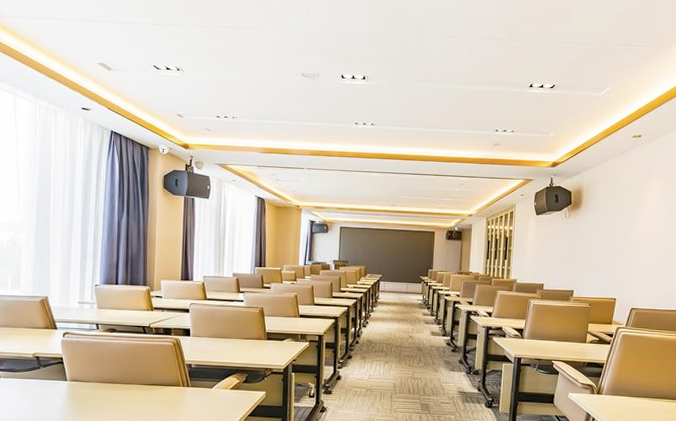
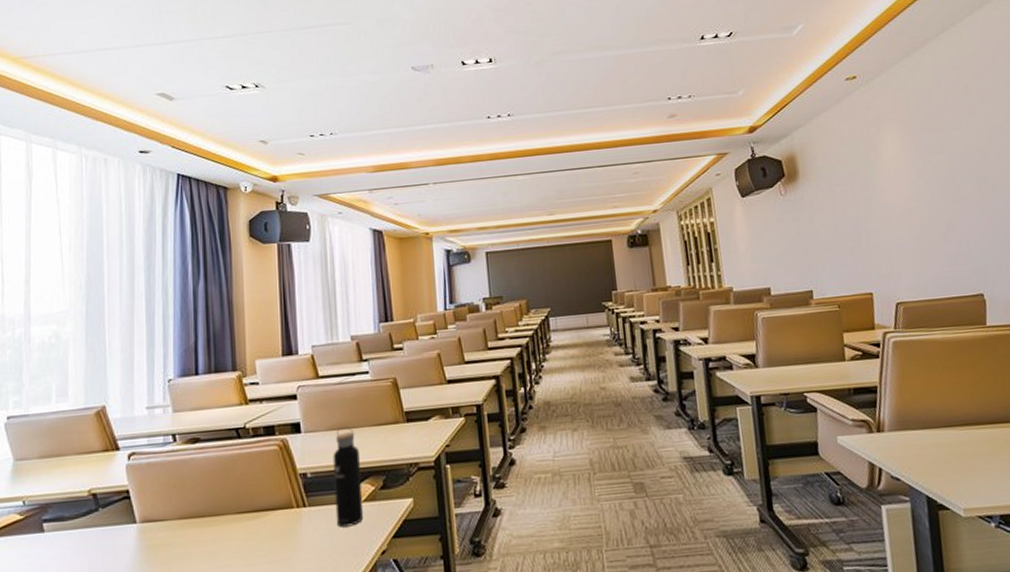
water bottle: none [210,336,231,405] -> present [333,426,364,528]

